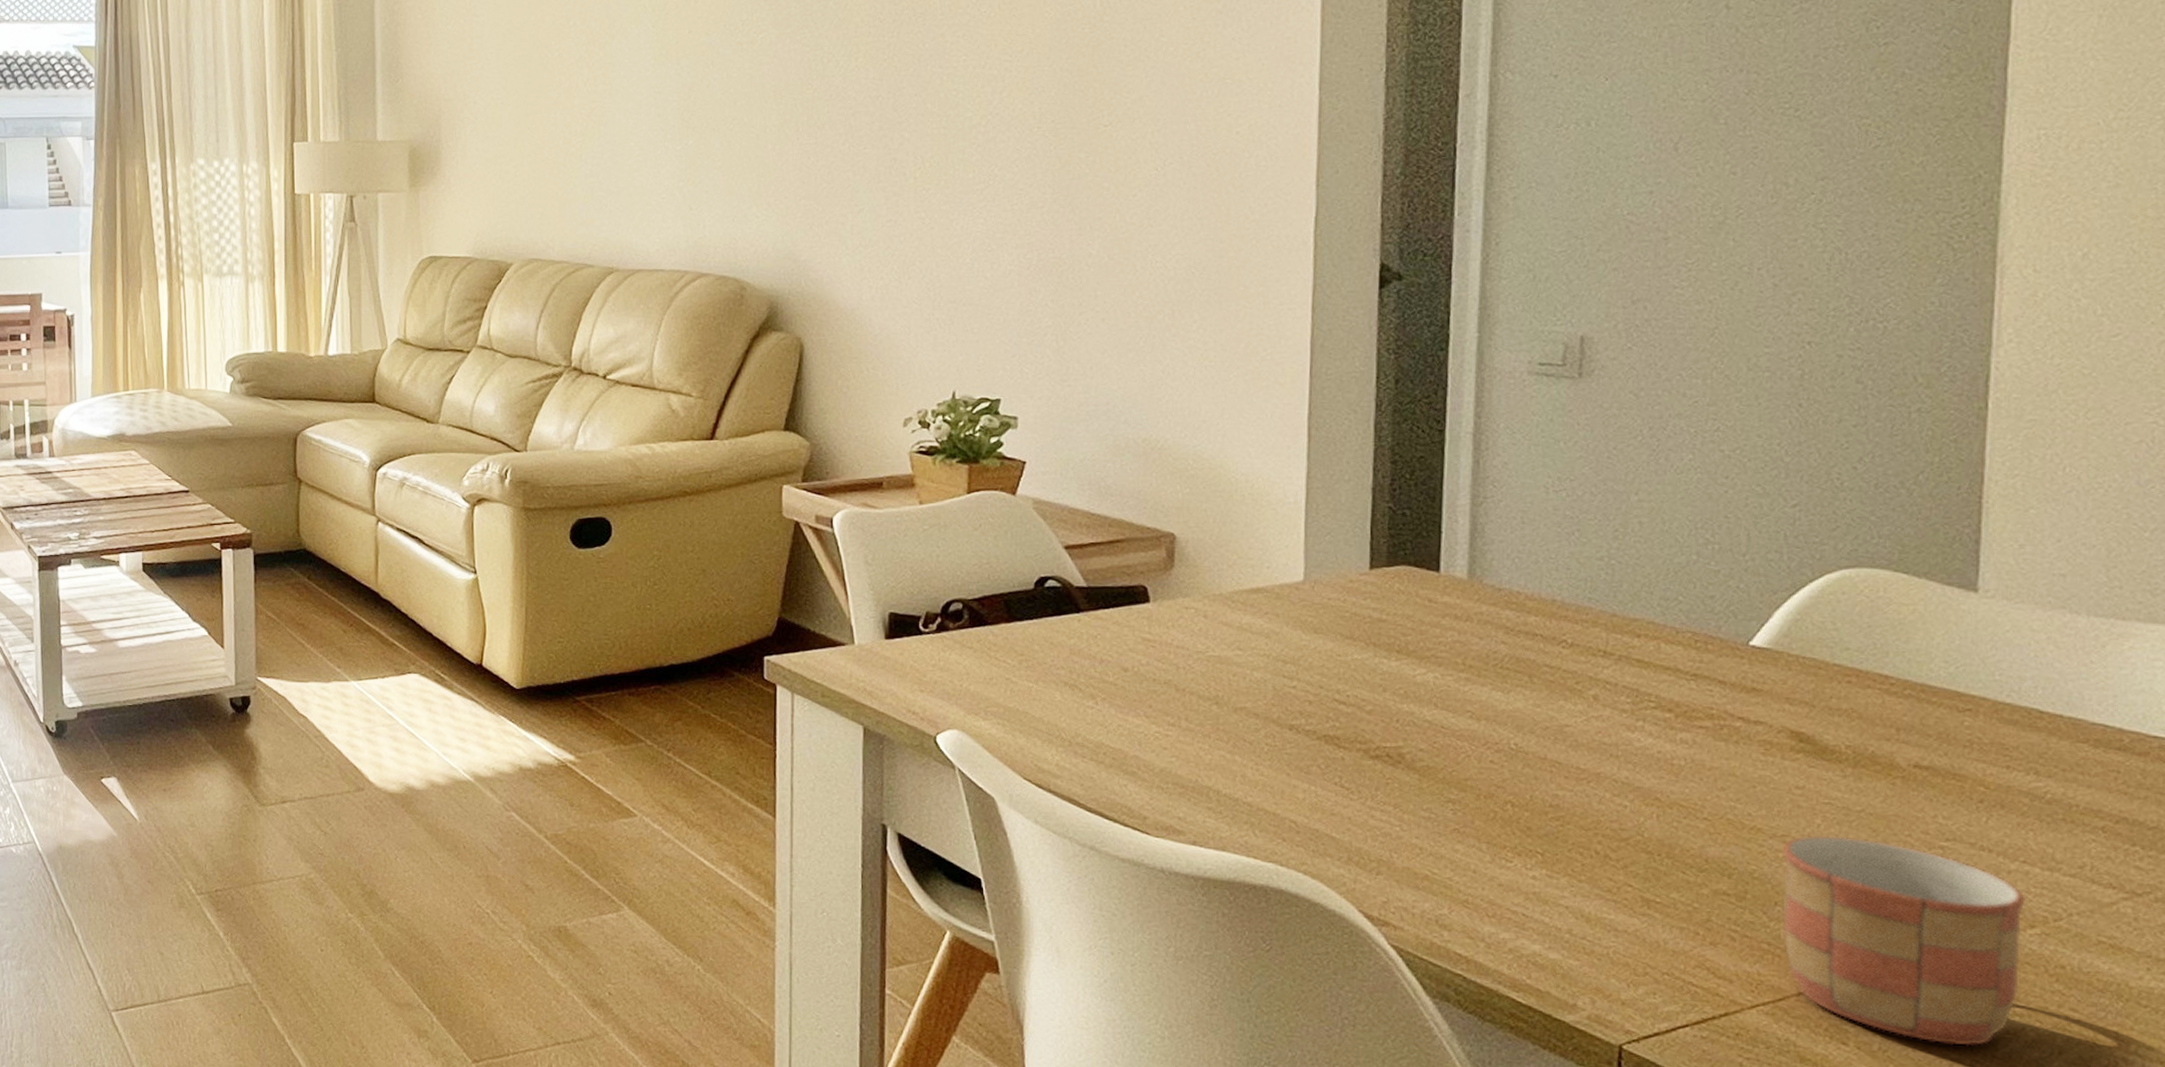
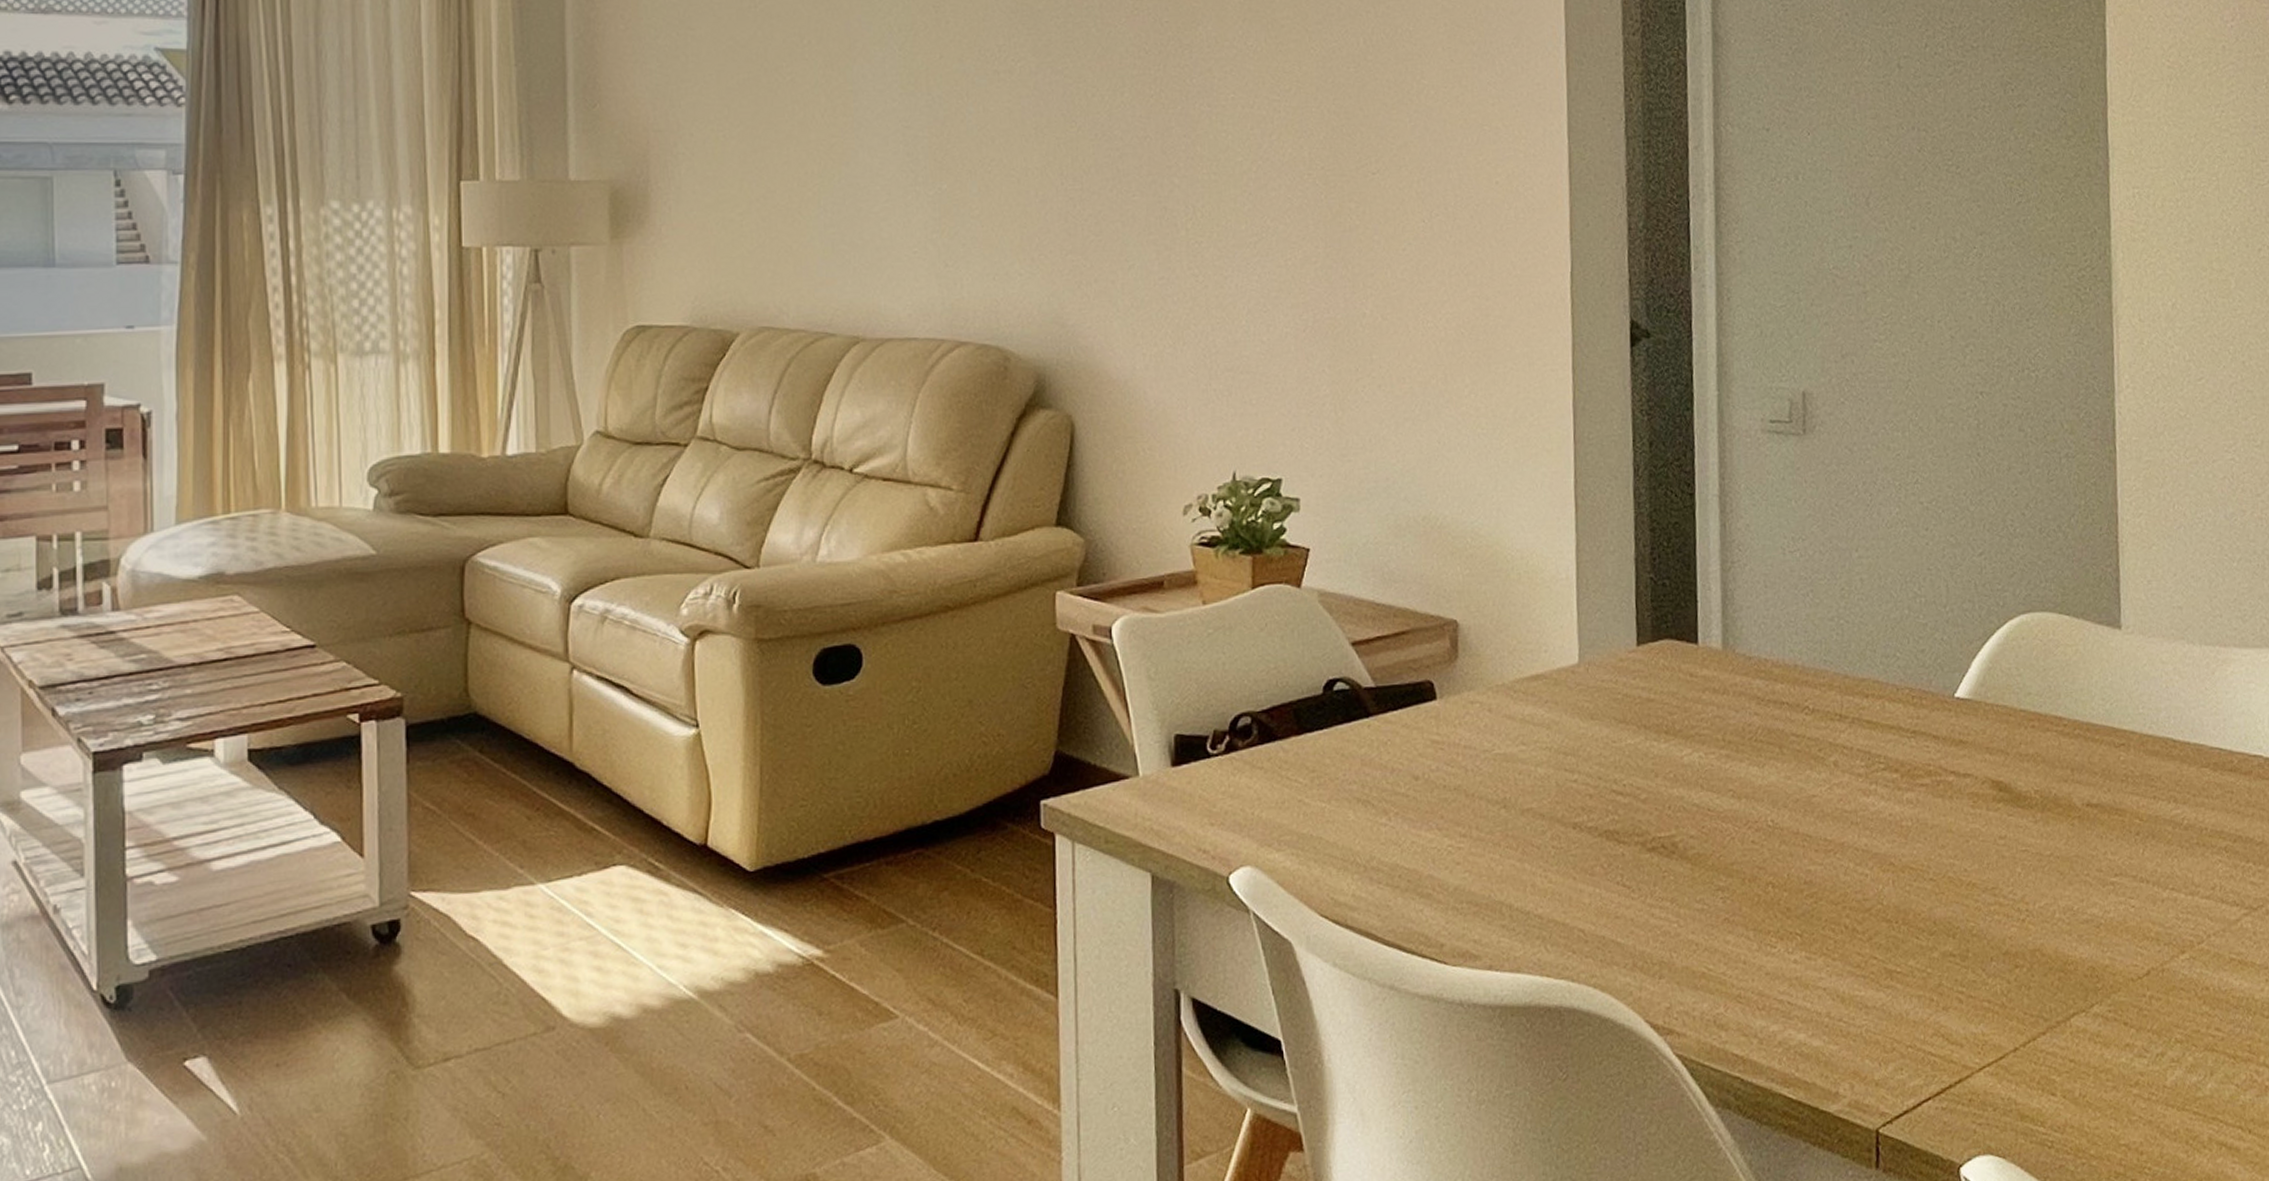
mug: present [1781,835,2026,1046] -> none [1992,882,2178,1081]

